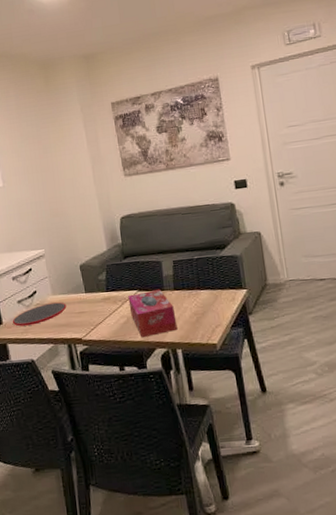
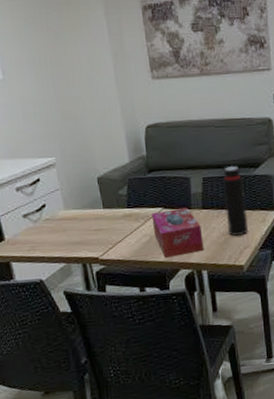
plate: present [12,302,67,327] -> none [16,218,82,244]
water bottle: none [191,248,218,315] -> present [222,166,248,236]

